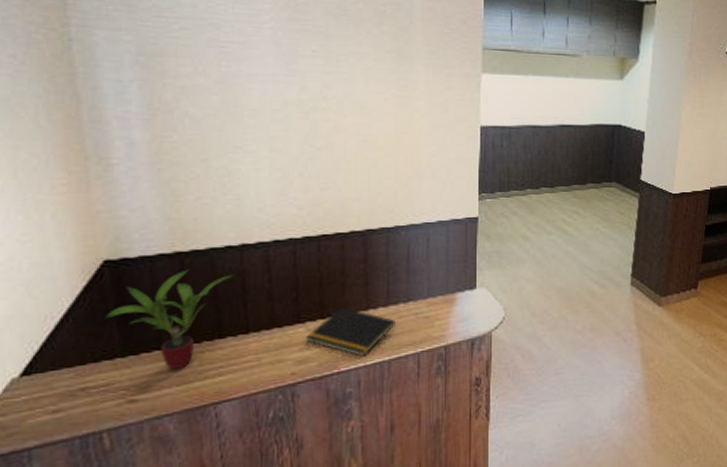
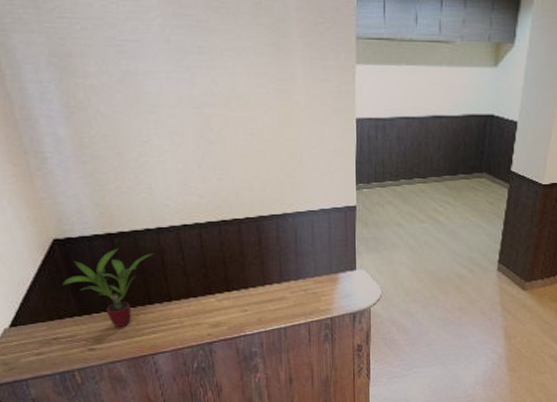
notepad: present [306,307,395,356] -> none [216,283,288,323]

